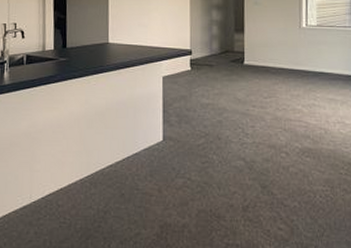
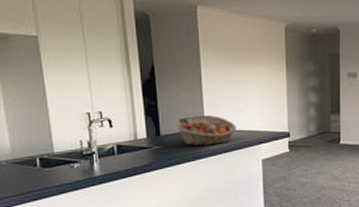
fruit basket: none [81,30,139,60] -> present [175,115,236,146]

